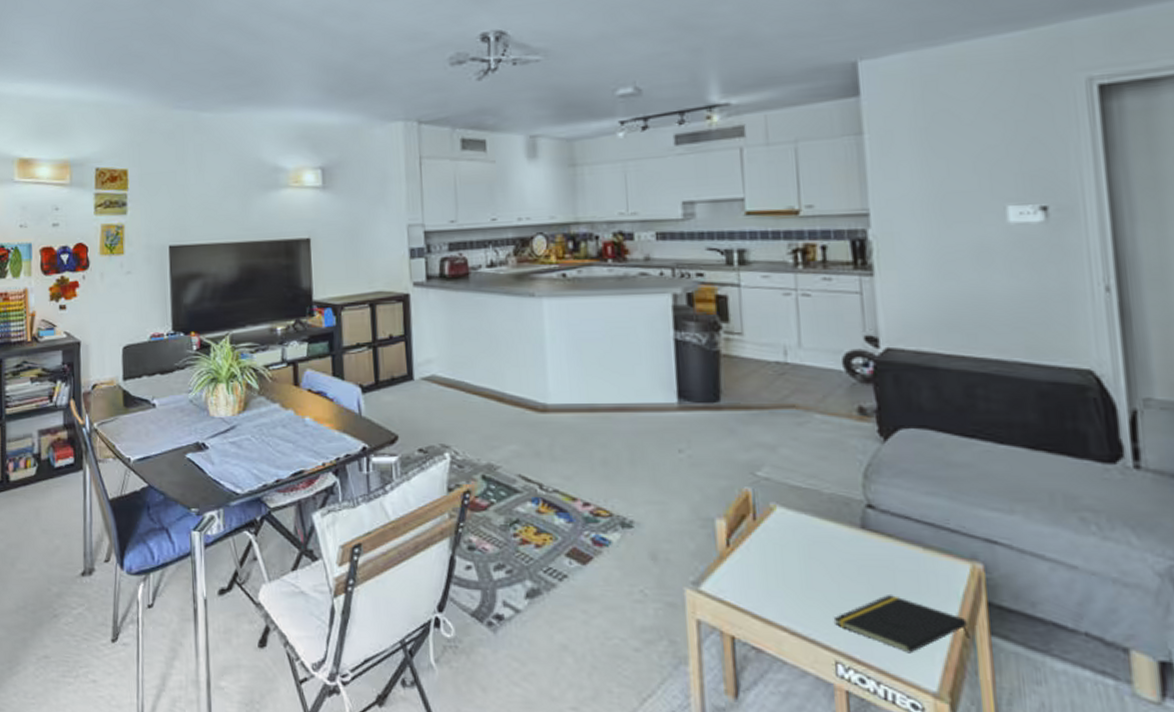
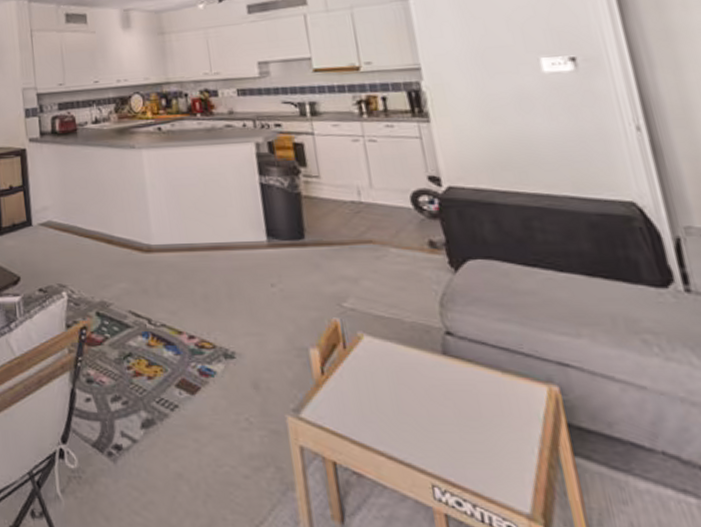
notepad: present [835,595,968,654] -> none [427,418,554,476]

